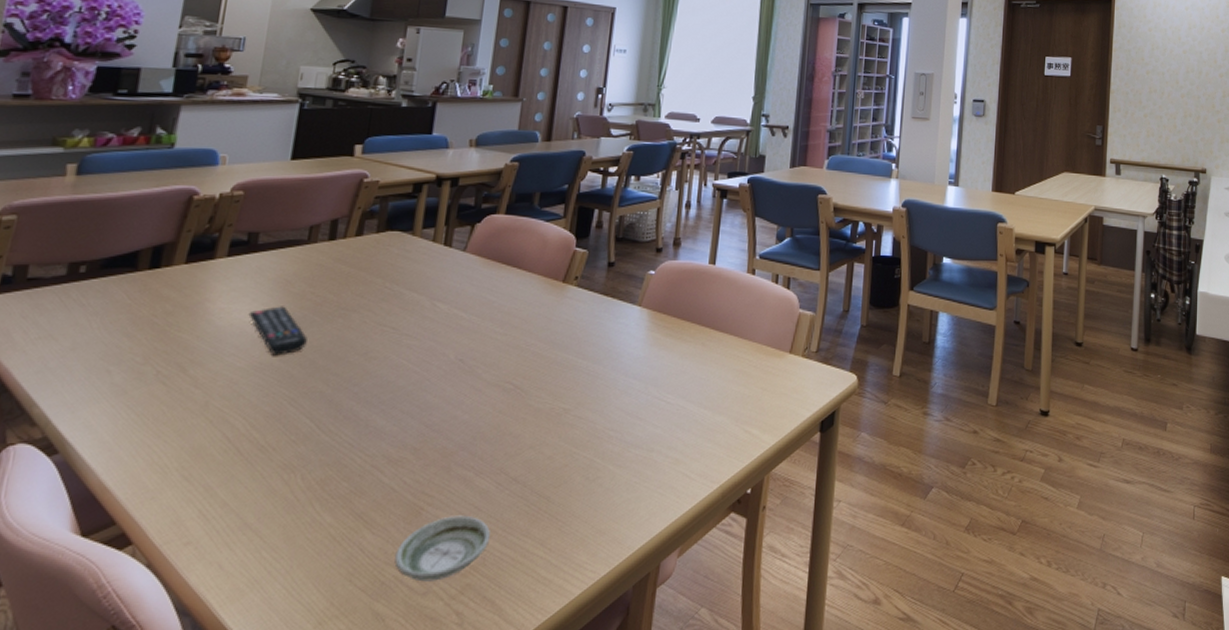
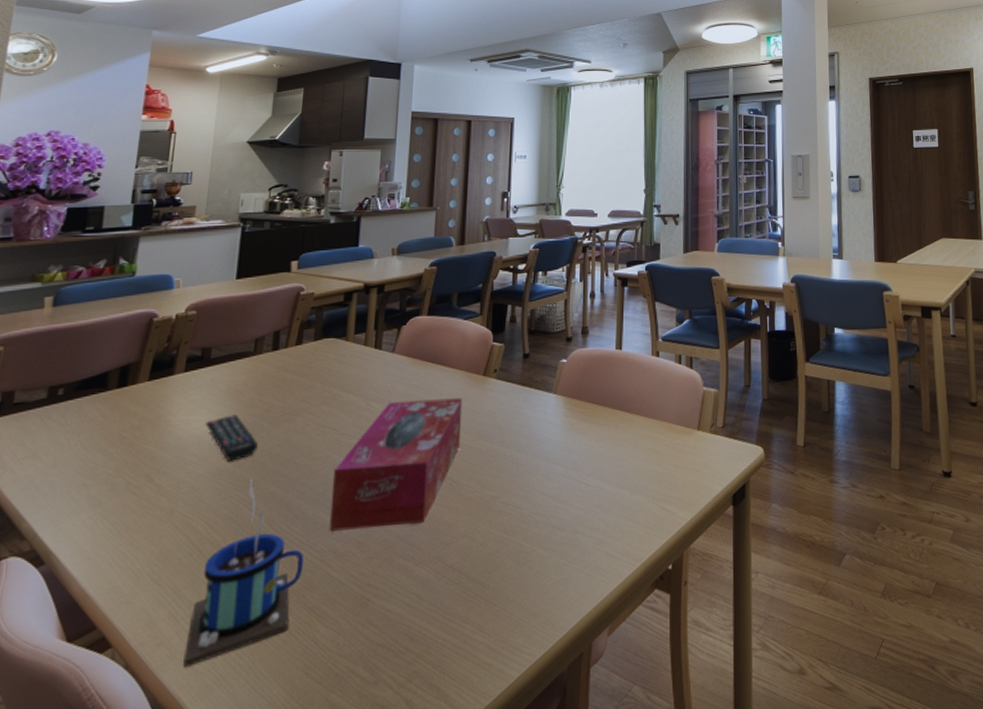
mug: none [212,372,353,568] -> present [183,475,304,667]
tissue box: none [382,303,539,435] -> present [329,398,463,531]
saucer: present [394,515,490,582] -> none [346,604,432,672]

